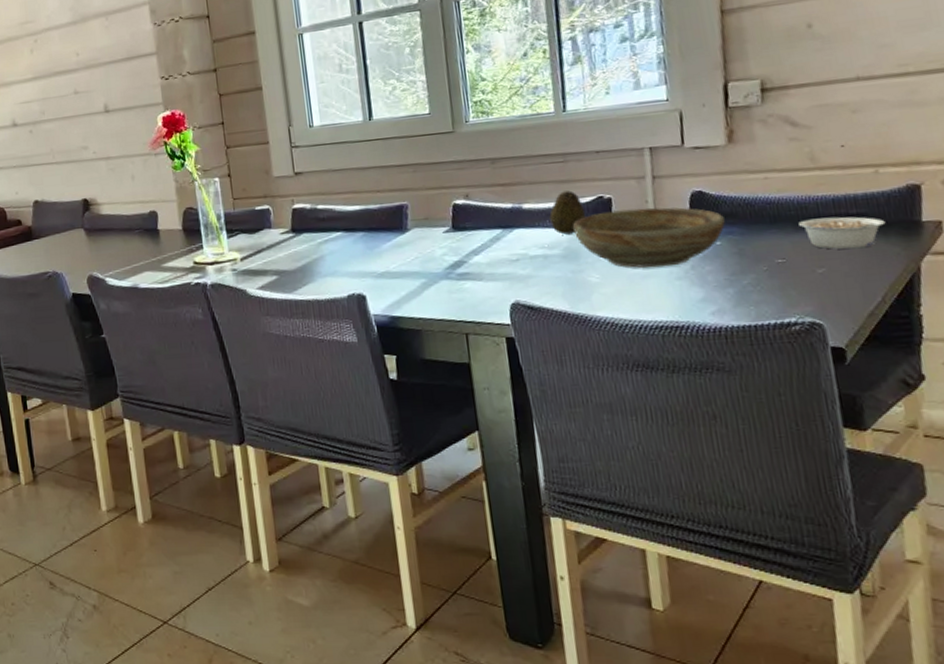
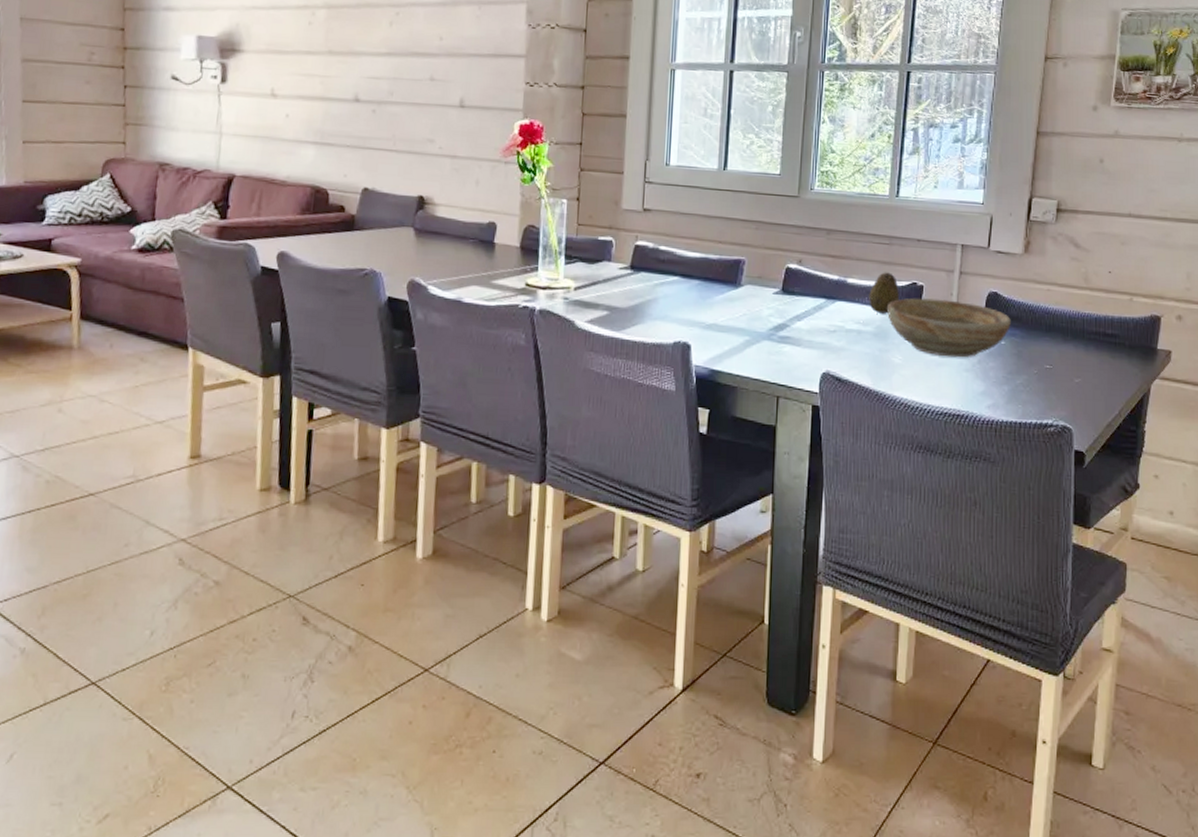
legume: present [798,216,886,250] -> none [1067,333,1131,366]

